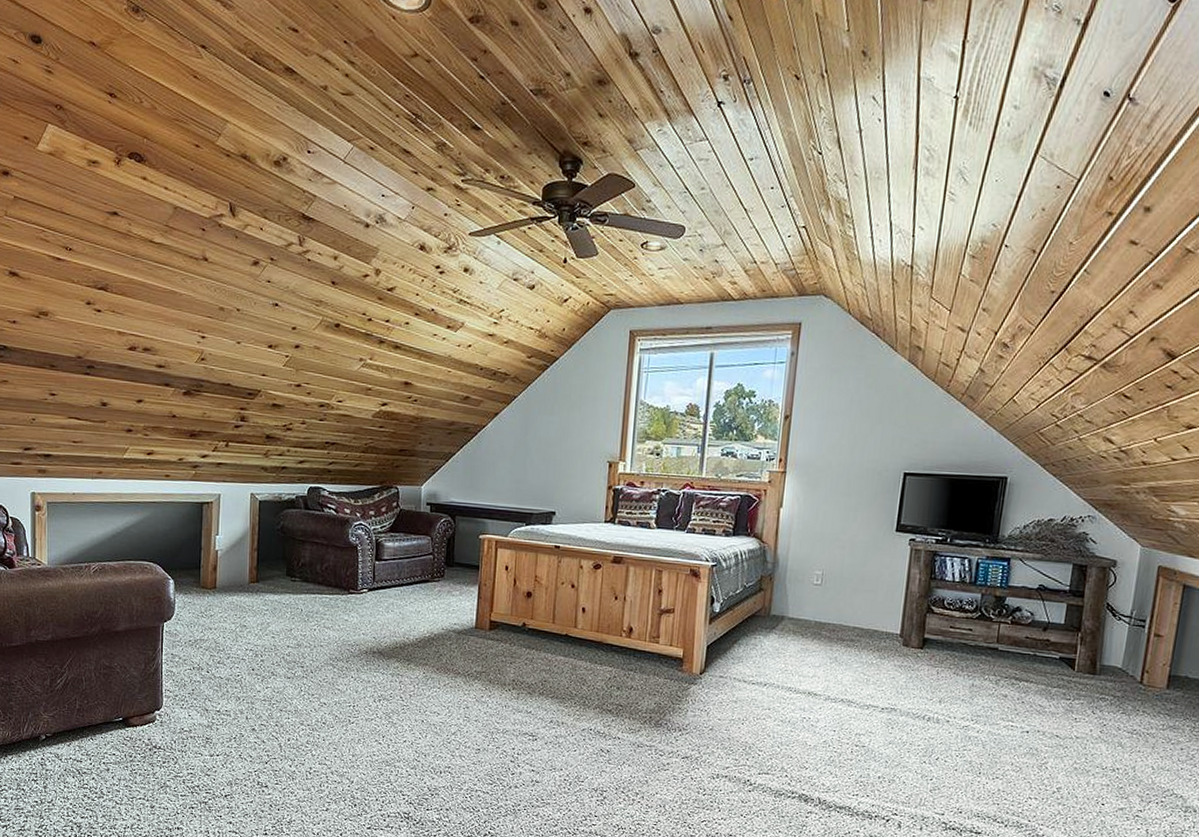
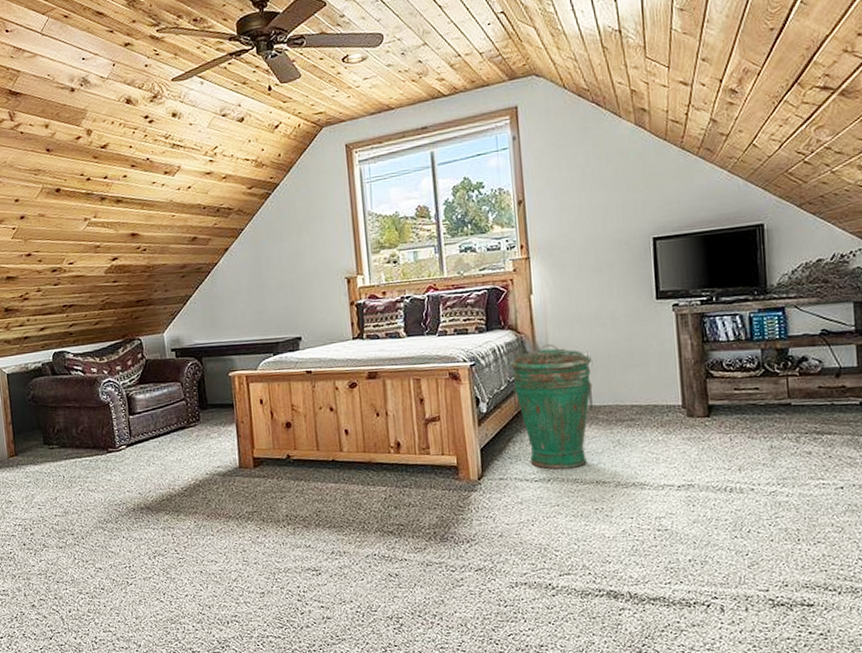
trash can: none [746,557,826,677] -> present [509,343,593,470]

